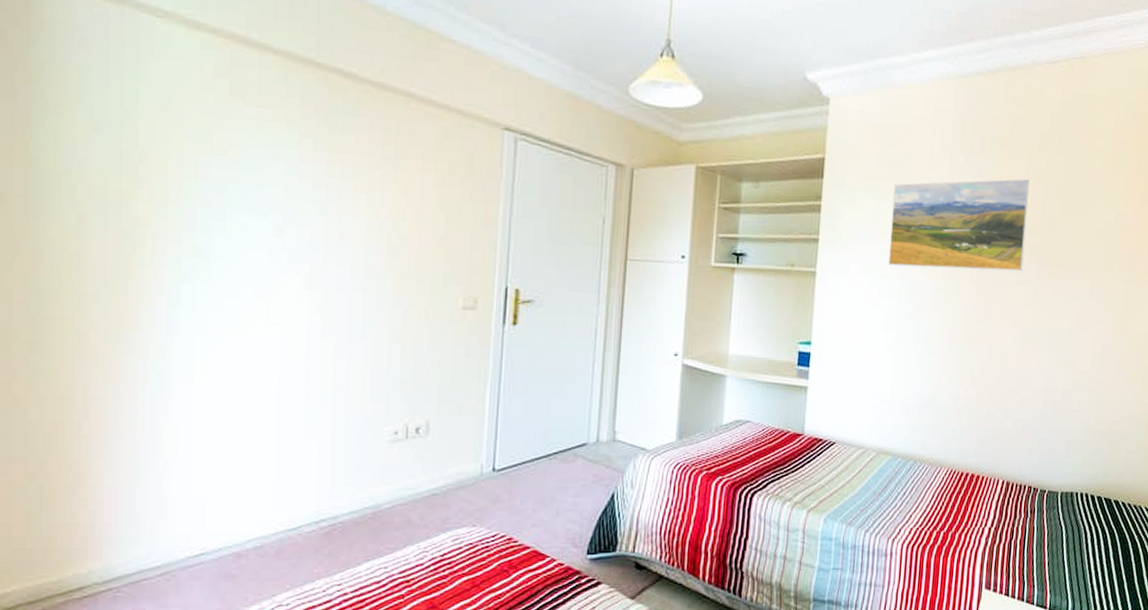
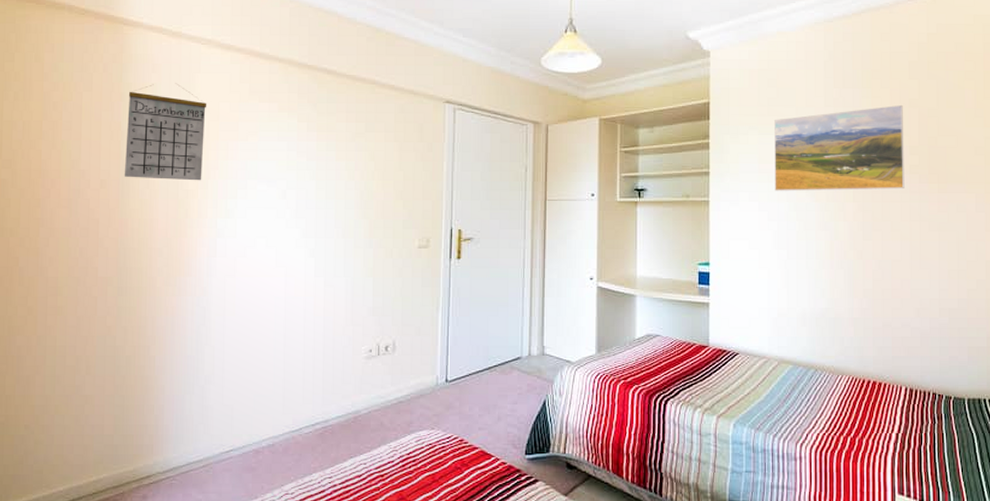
calendar: none [35,65,166,205] -> present [124,83,207,181]

